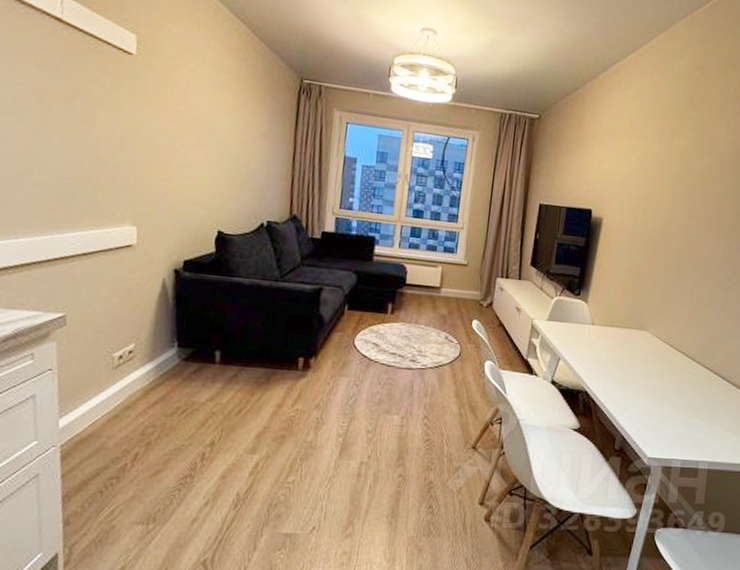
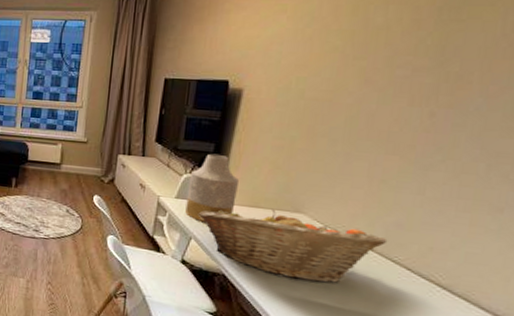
vase: none [555,277,599,343] -> present [185,153,239,223]
fruit basket: none [567,328,703,391] -> present [199,210,388,284]

